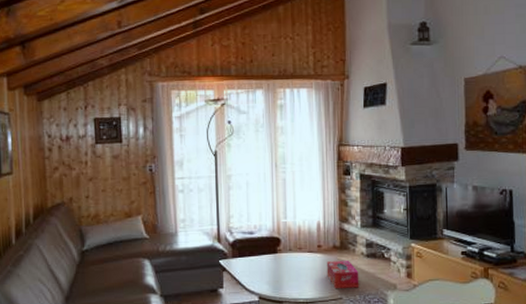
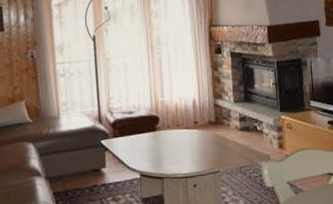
tissue box: present [326,261,359,288] -> none [203,135,235,162]

